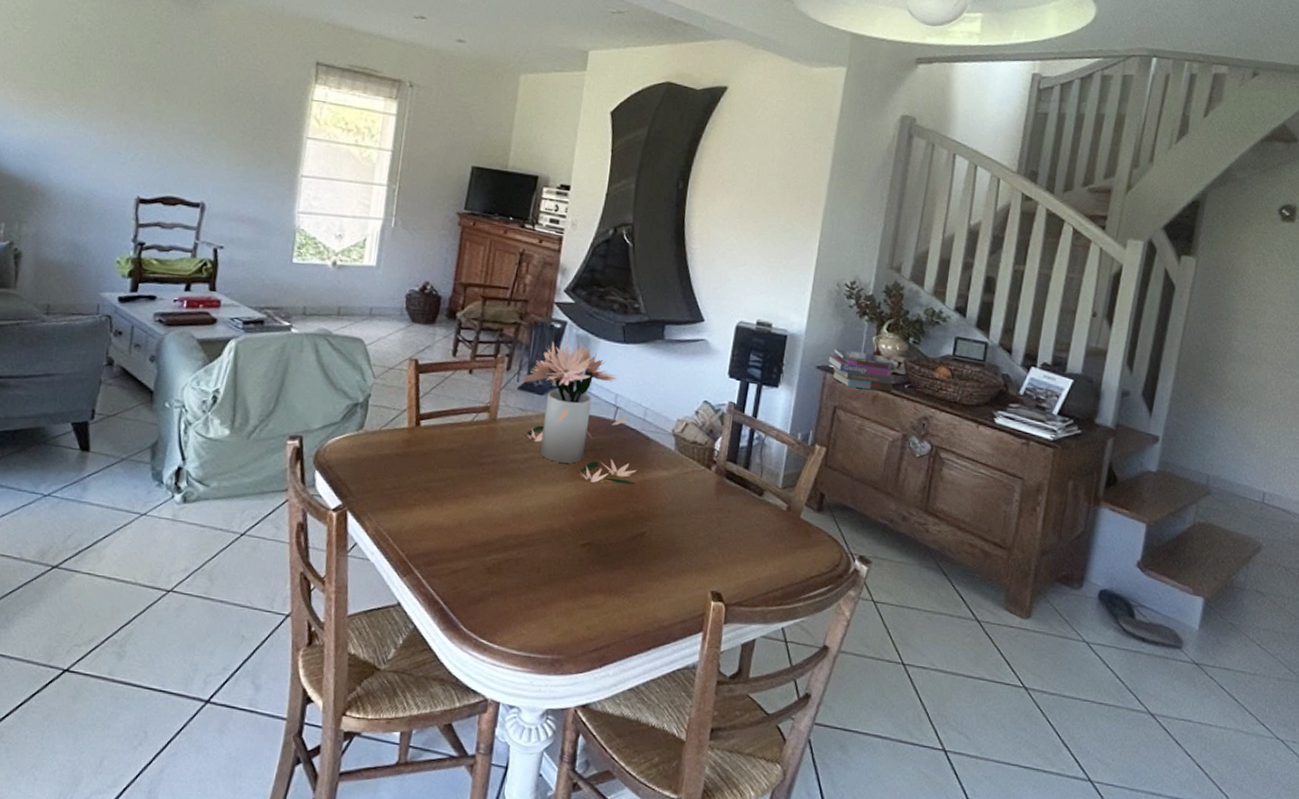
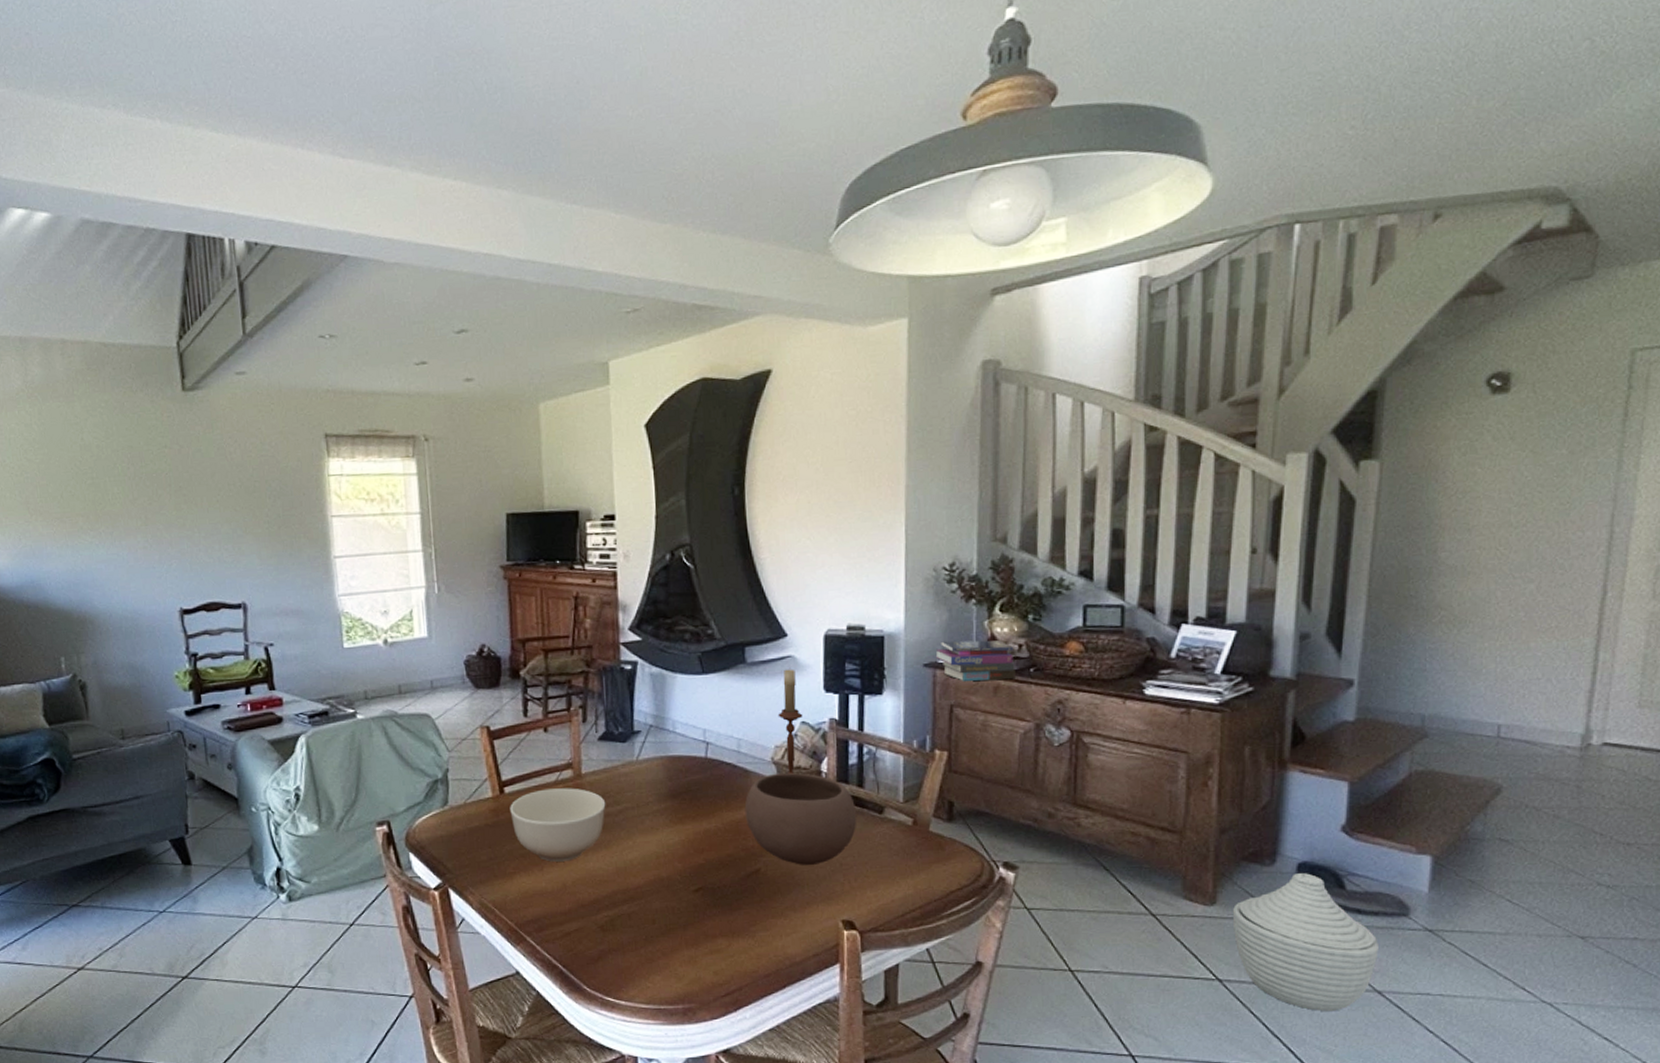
bowl: none [422,427,515,500] -> present [510,788,606,862]
bouquet: present [516,341,637,485] -> none [600,680,741,825]
bowl: none [640,444,740,536] -> present [744,772,857,865]
candlestick: none [684,350,707,448] -> present [778,667,803,775]
woven basket: none [1042,599,1157,728] -> present [1232,873,1380,1012]

